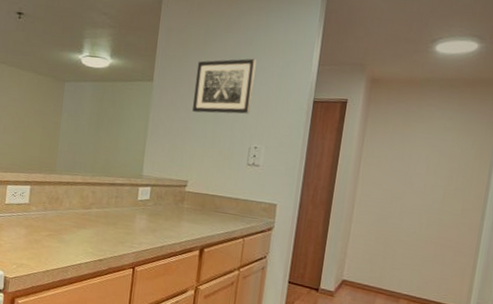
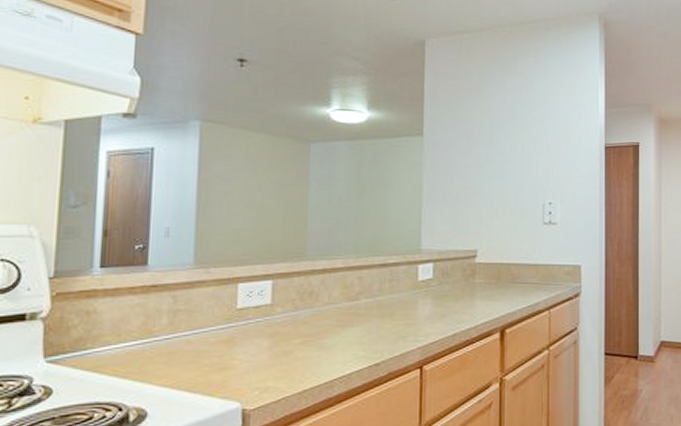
wall art: present [192,58,257,114] -> none [473,103,540,169]

